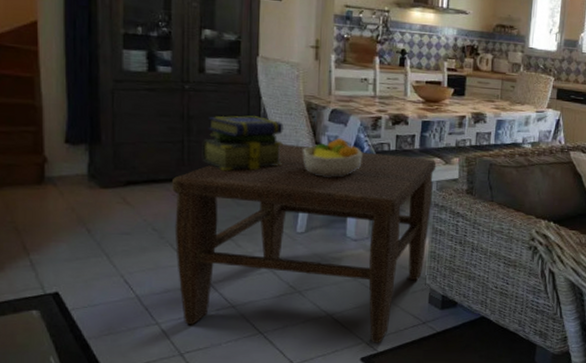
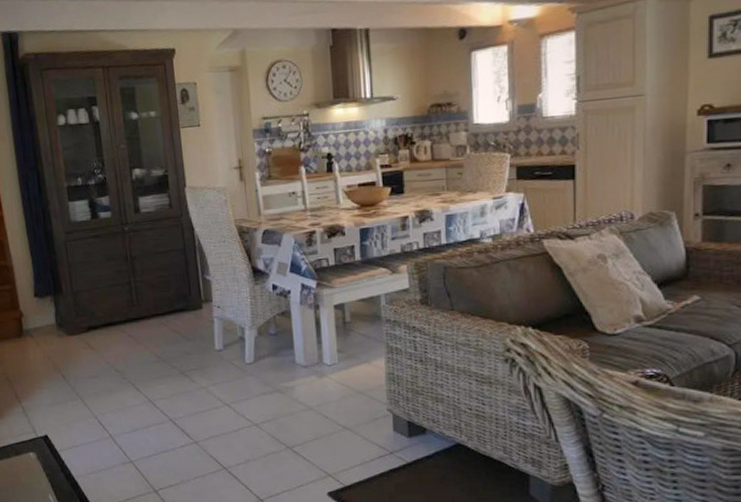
coffee table: present [172,144,437,343] -> none [126,269,383,477]
stack of books: present [202,115,284,171] -> none [146,248,223,308]
fruit bowl: present [303,137,363,178] -> none [240,259,302,303]

